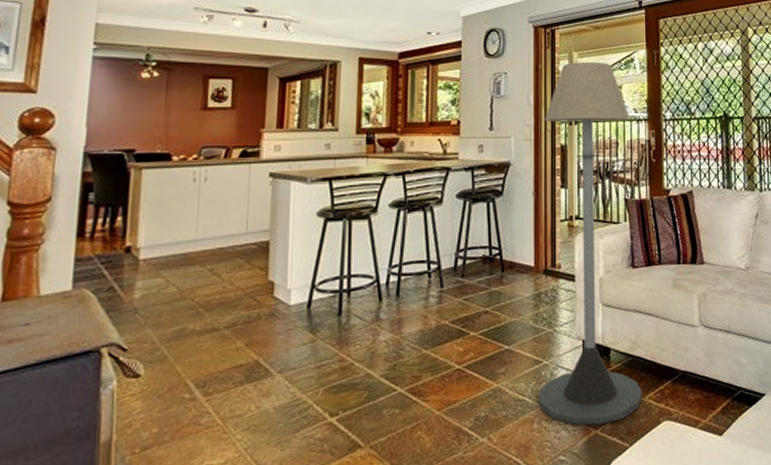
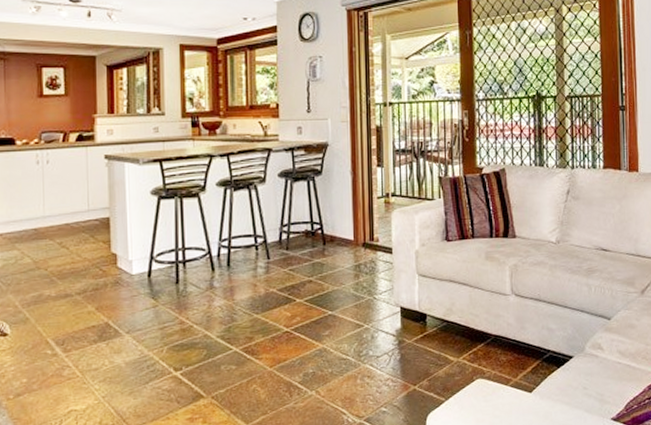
floor lamp: present [538,61,643,426] -> none [360,43,457,382]

